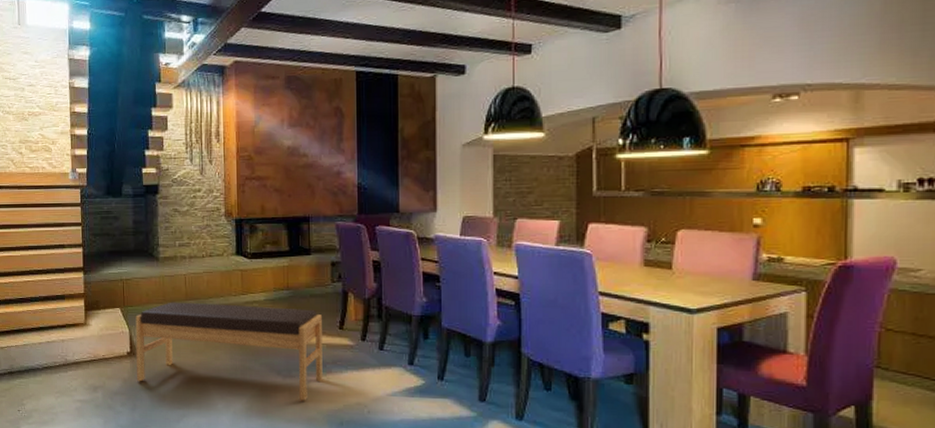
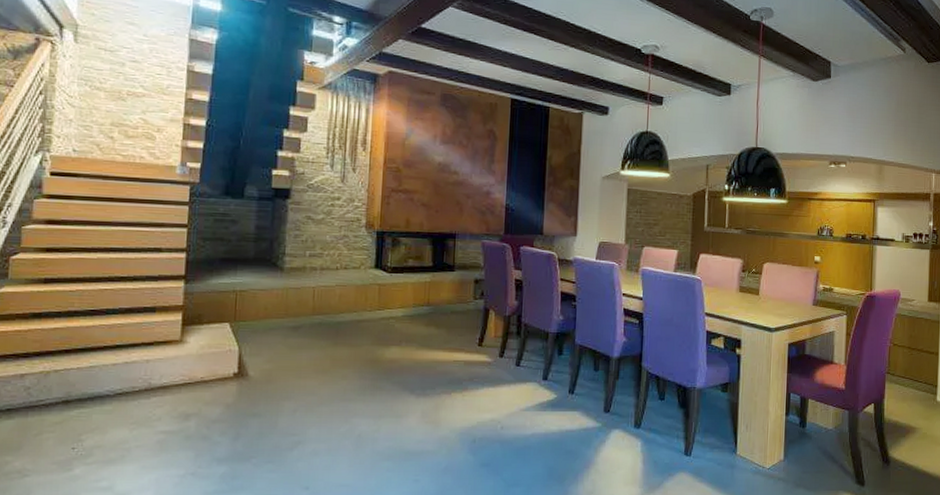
bench: present [135,302,323,401] -> none [244,316,462,420]

